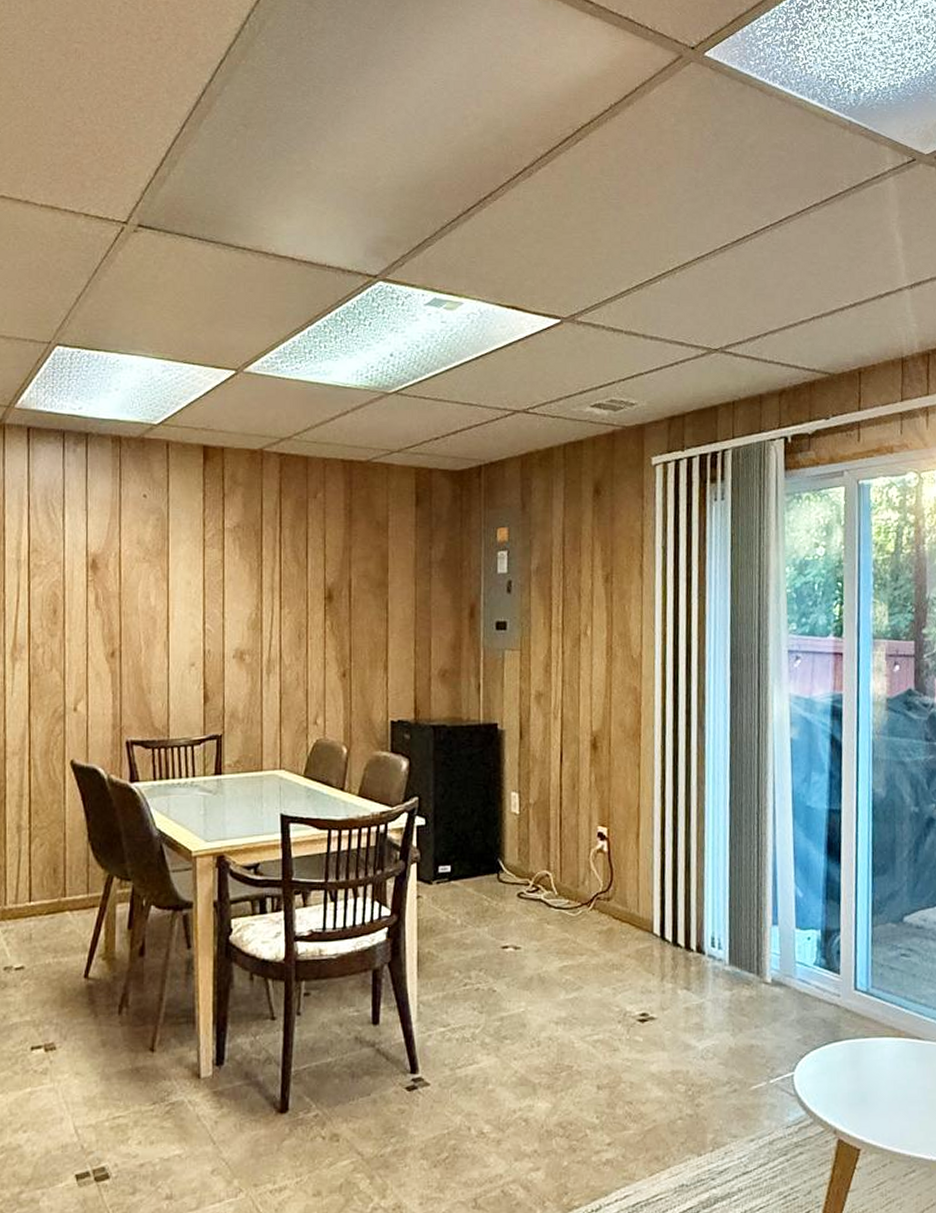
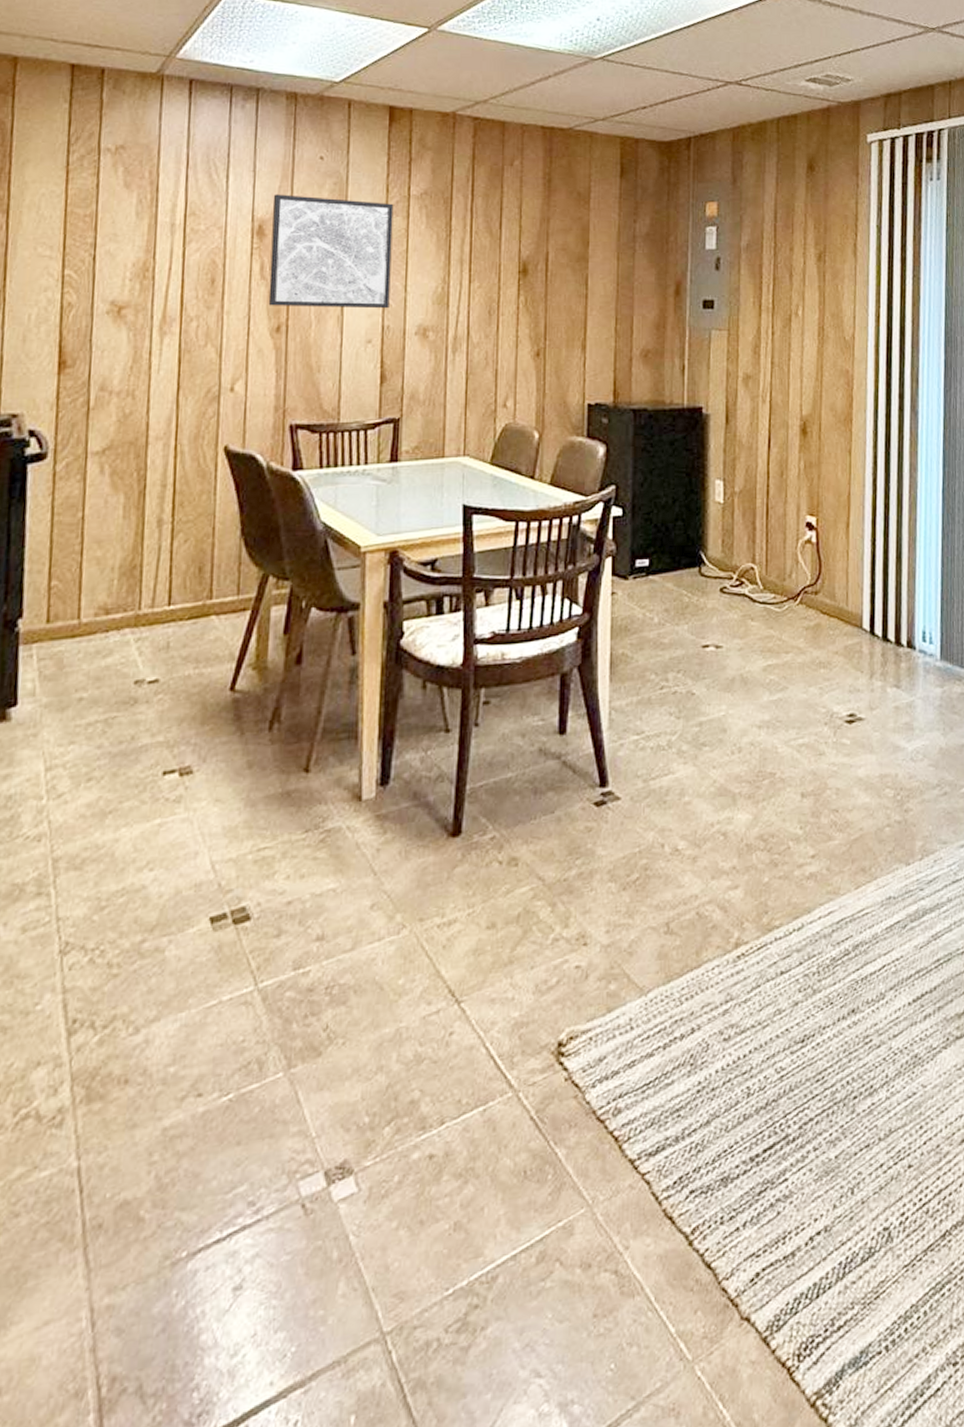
wall art: none [103,531,210,635] -> present [268,194,394,309]

